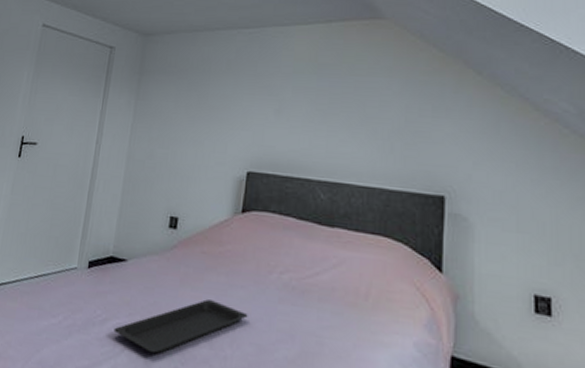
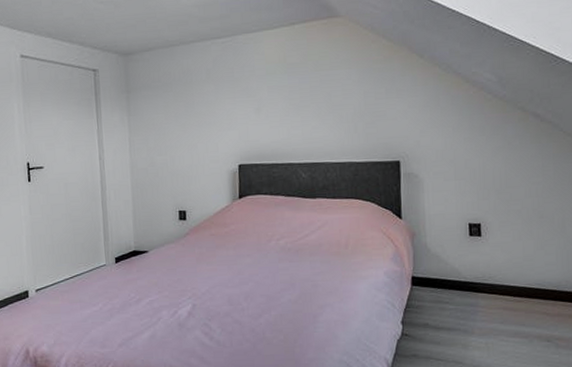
serving tray: present [113,299,248,354] -> none [148,269,256,317]

